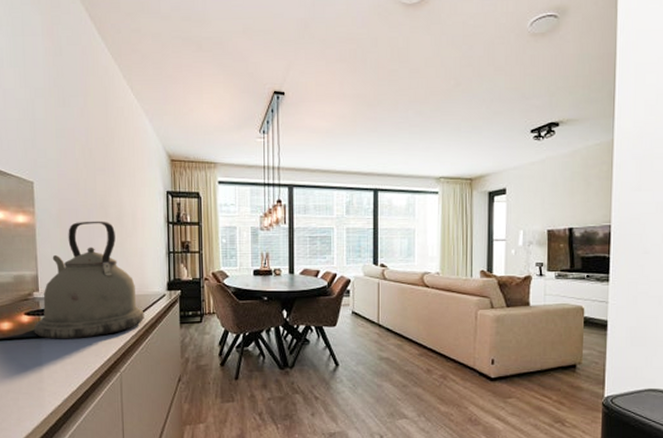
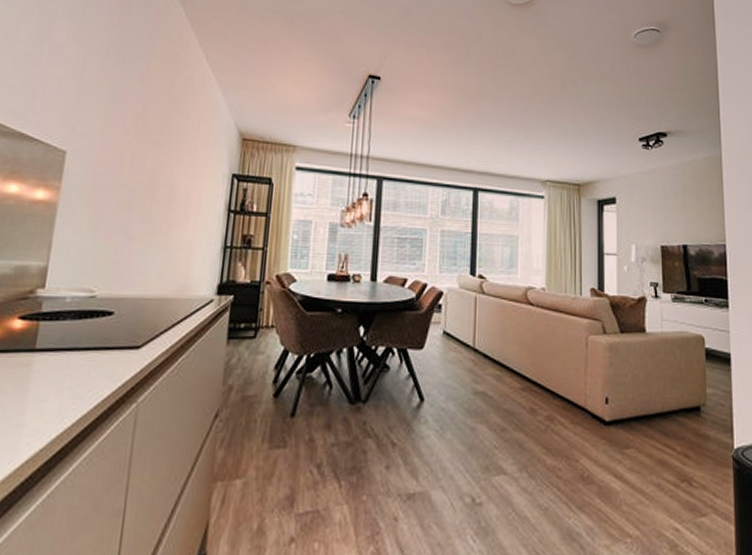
kettle: present [34,221,144,339] -> none [26,202,182,355]

